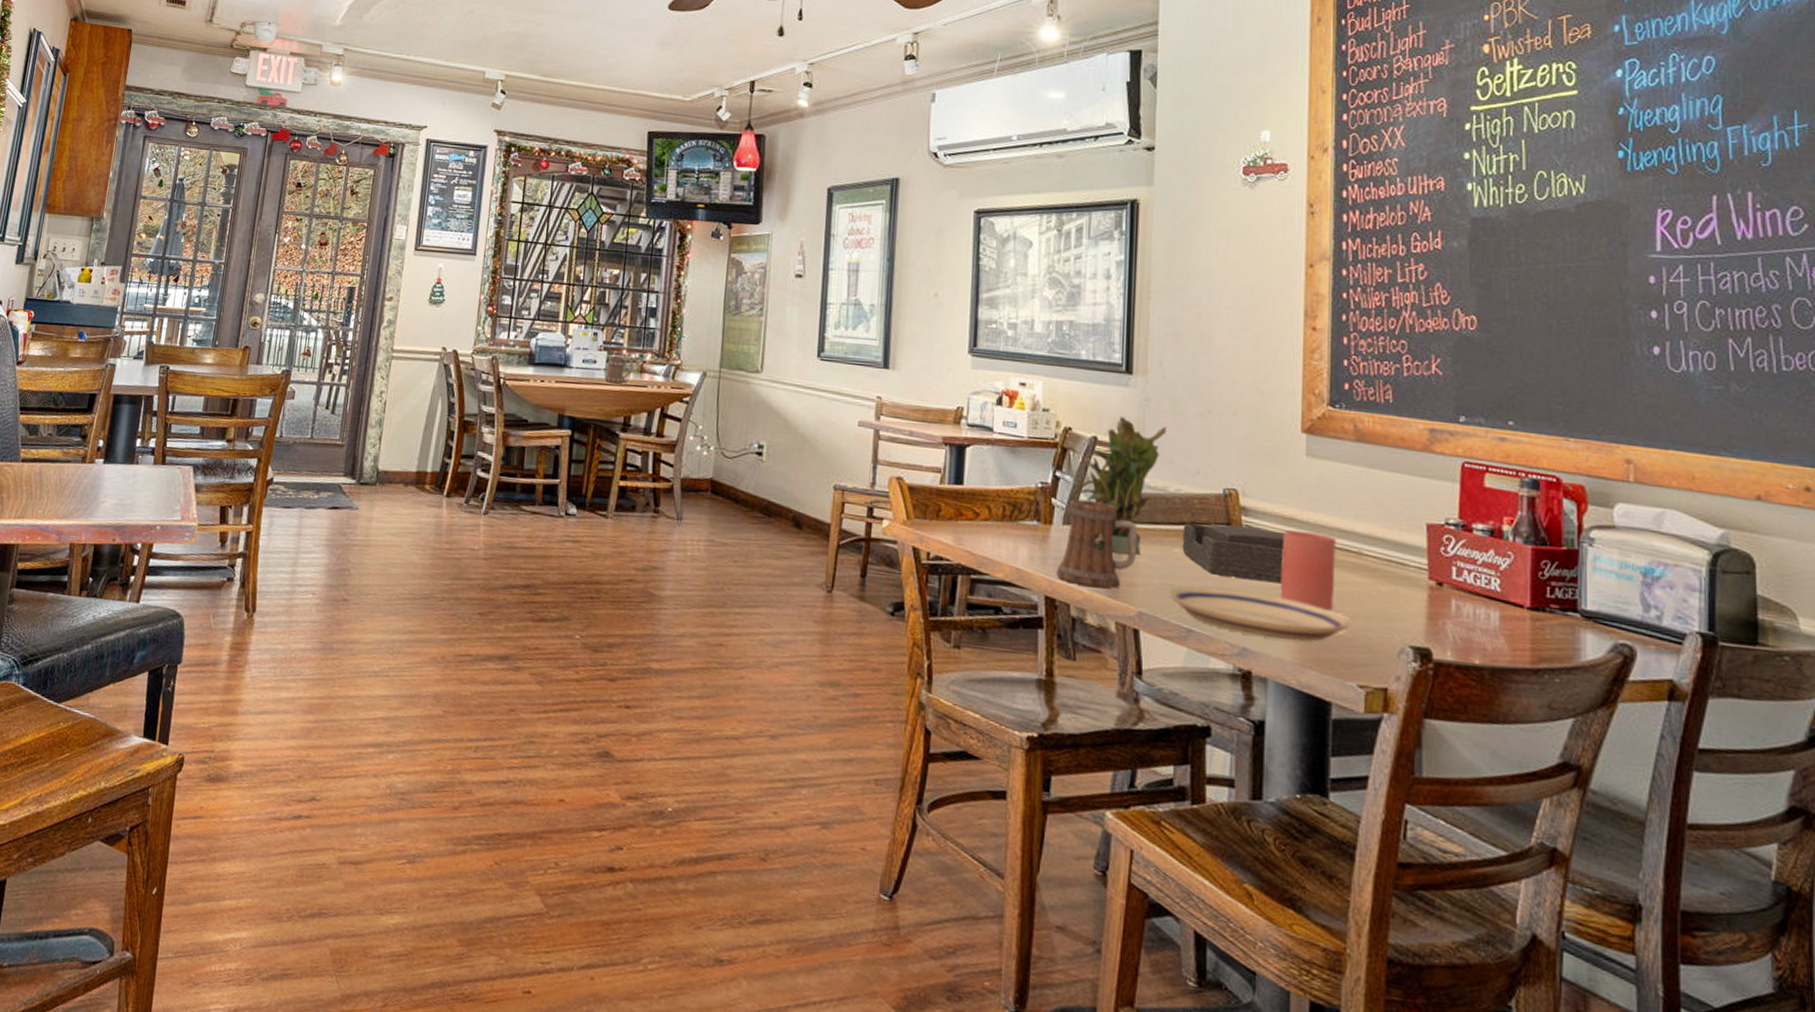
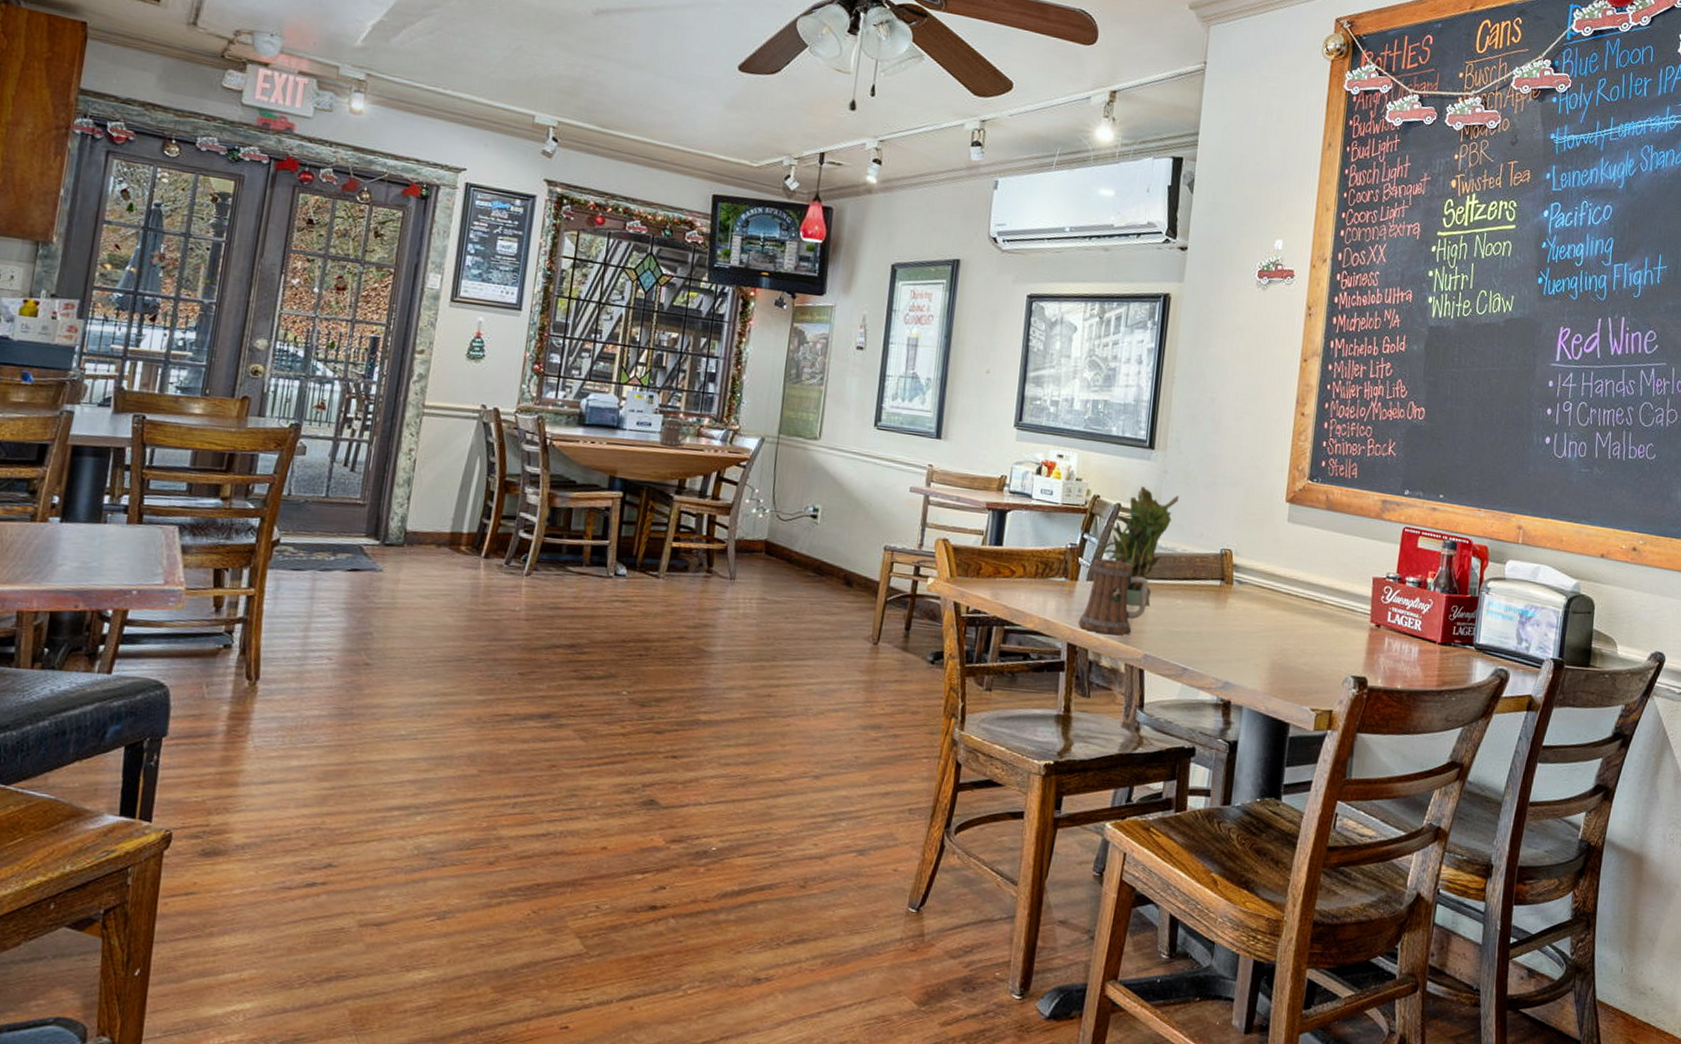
plate: present [1169,586,1350,642] -> none [1170,631,1309,675]
napkin holder: present [1182,523,1286,584] -> none [1184,578,1267,628]
cup: present [1280,530,1336,612] -> none [1257,584,1305,650]

